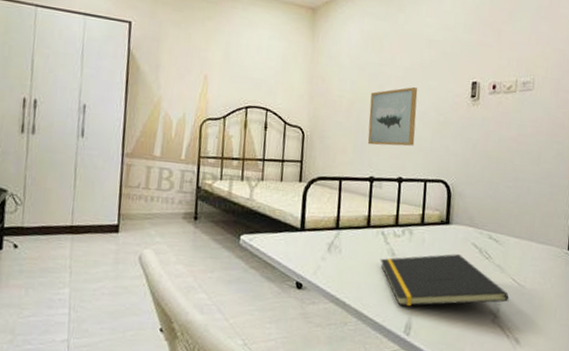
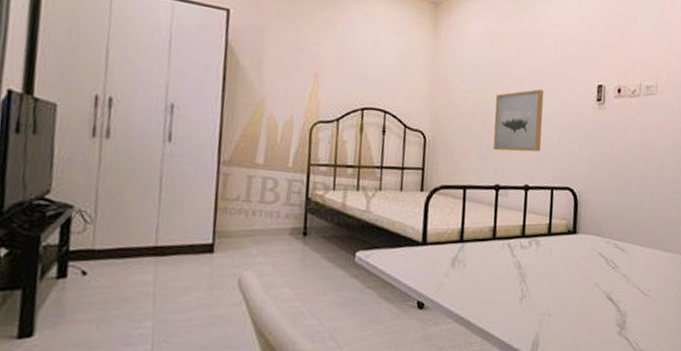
notepad: present [380,254,509,307] -> none [506,265,635,323]

